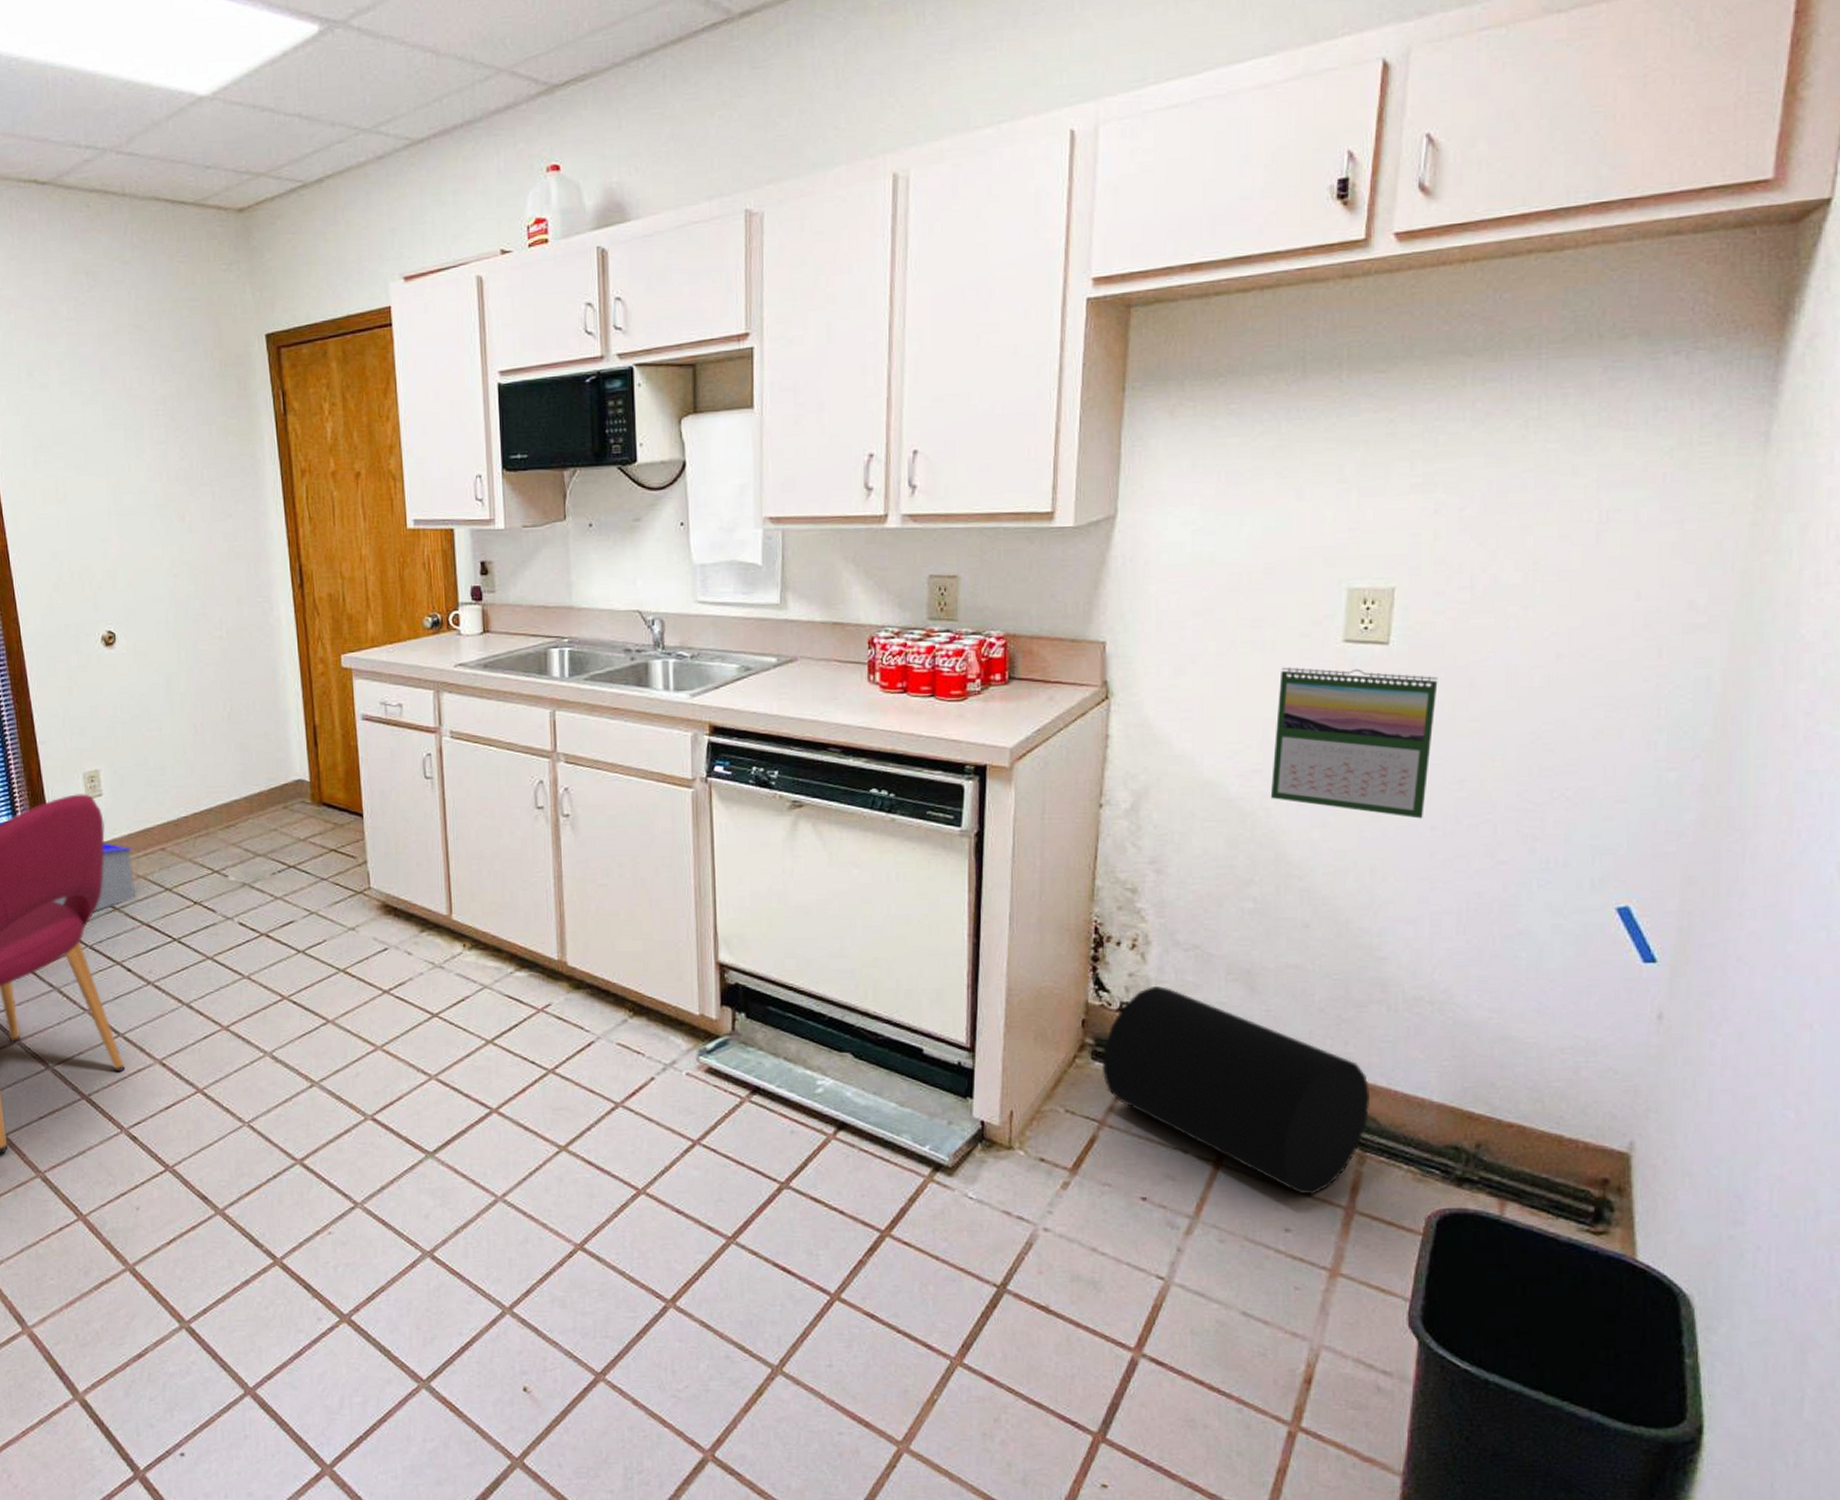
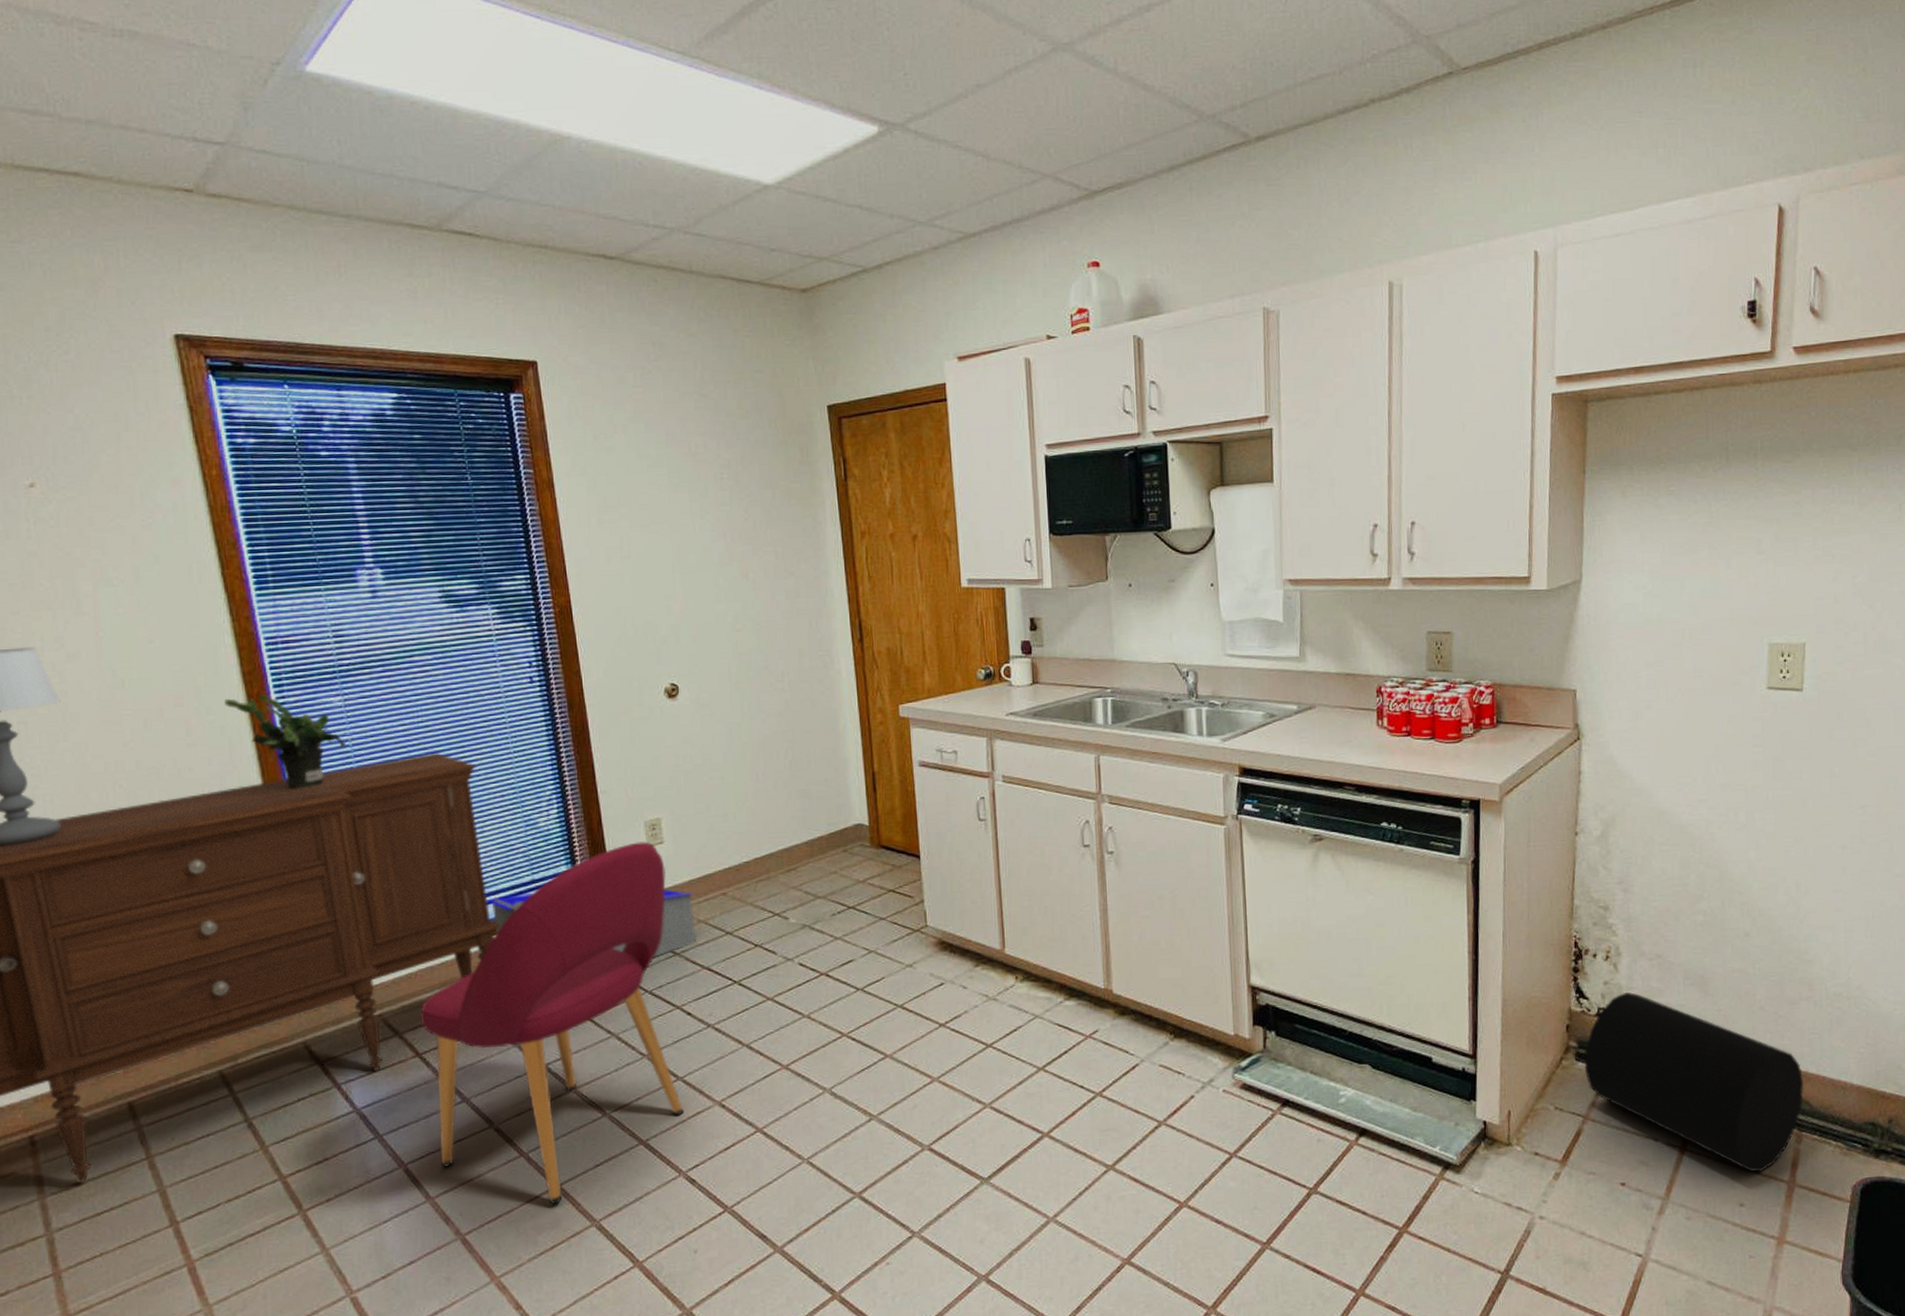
calendar: present [1270,667,1438,819] -> none [1714,710,1842,840]

